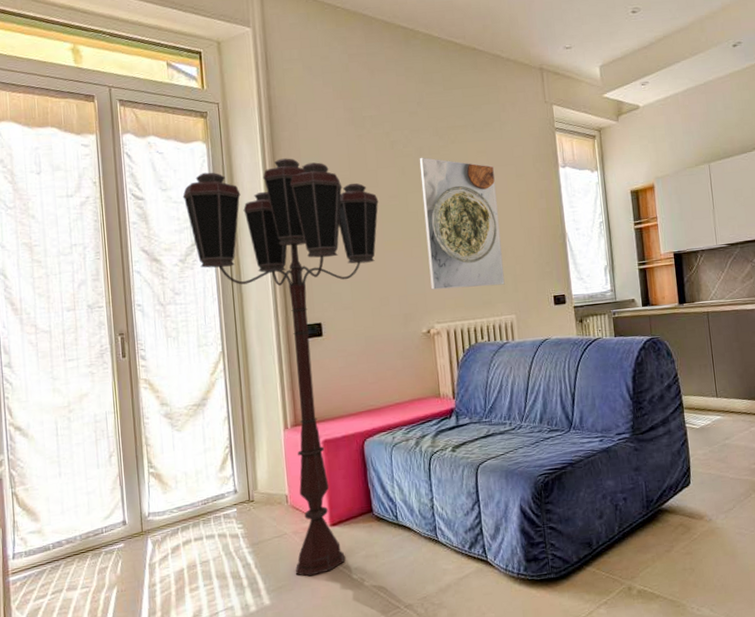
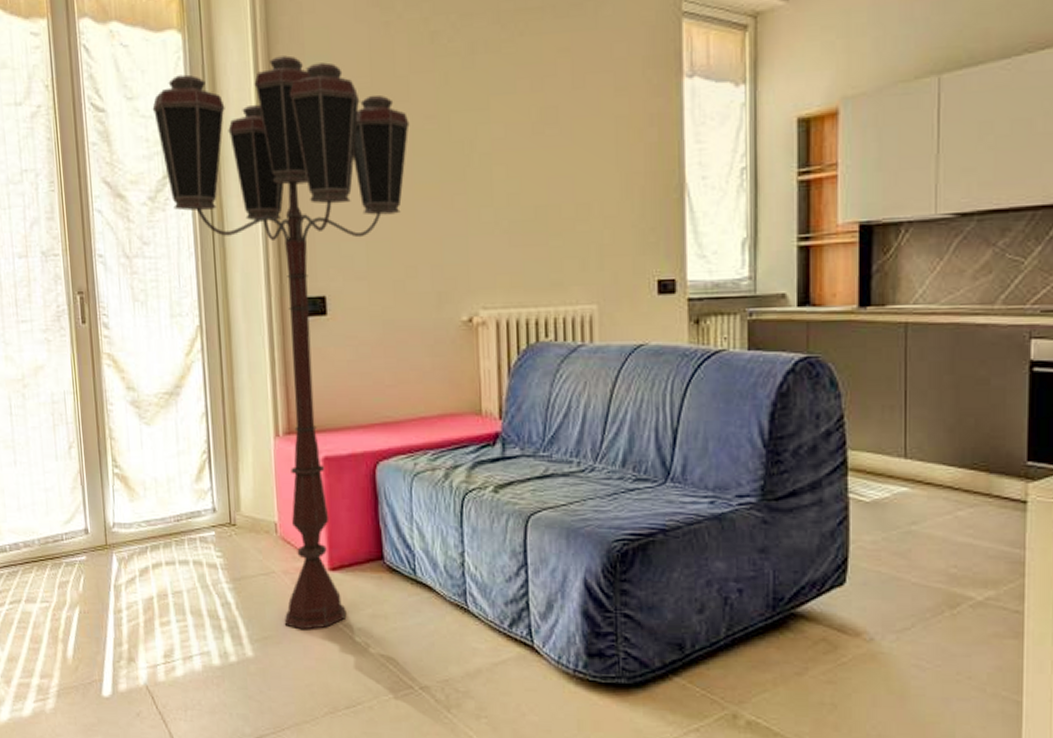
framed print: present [419,157,505,290] -> none [470,57,585,260]

